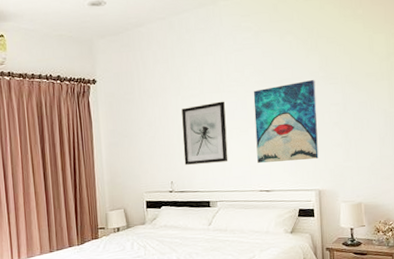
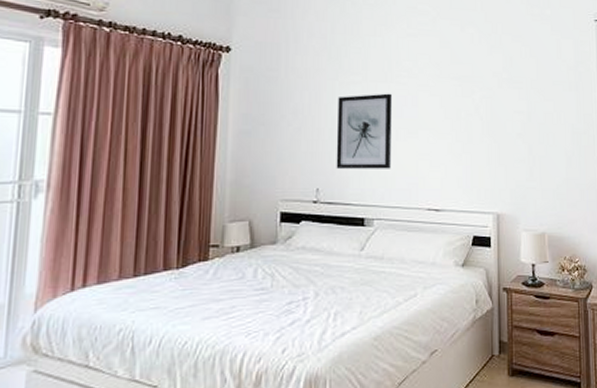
wall art: present [253,80,319,163] -> none [426,81,499,174]

